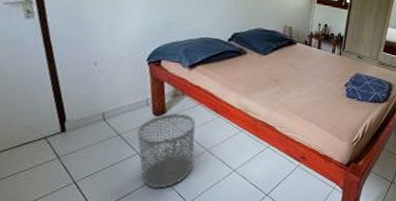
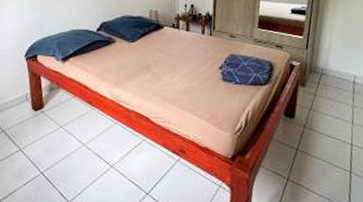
waste bin: present [137,114,195,189] -> none [19,108,72,187]

